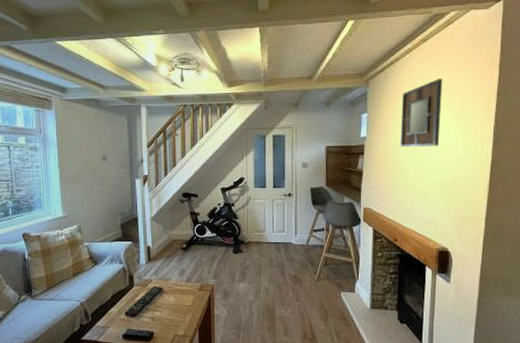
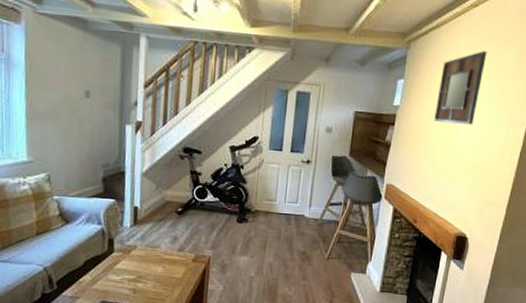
remote control: present [124,285,163,317] -> none [99,253,150,287]

